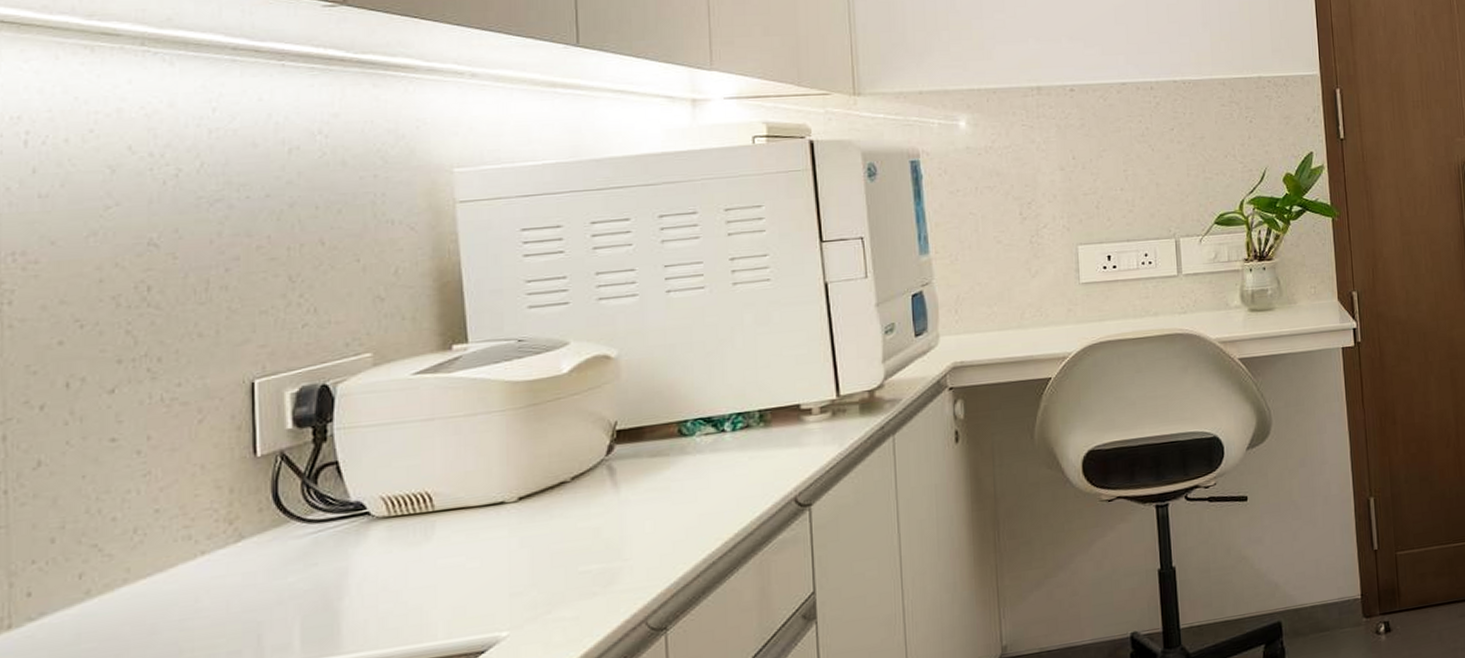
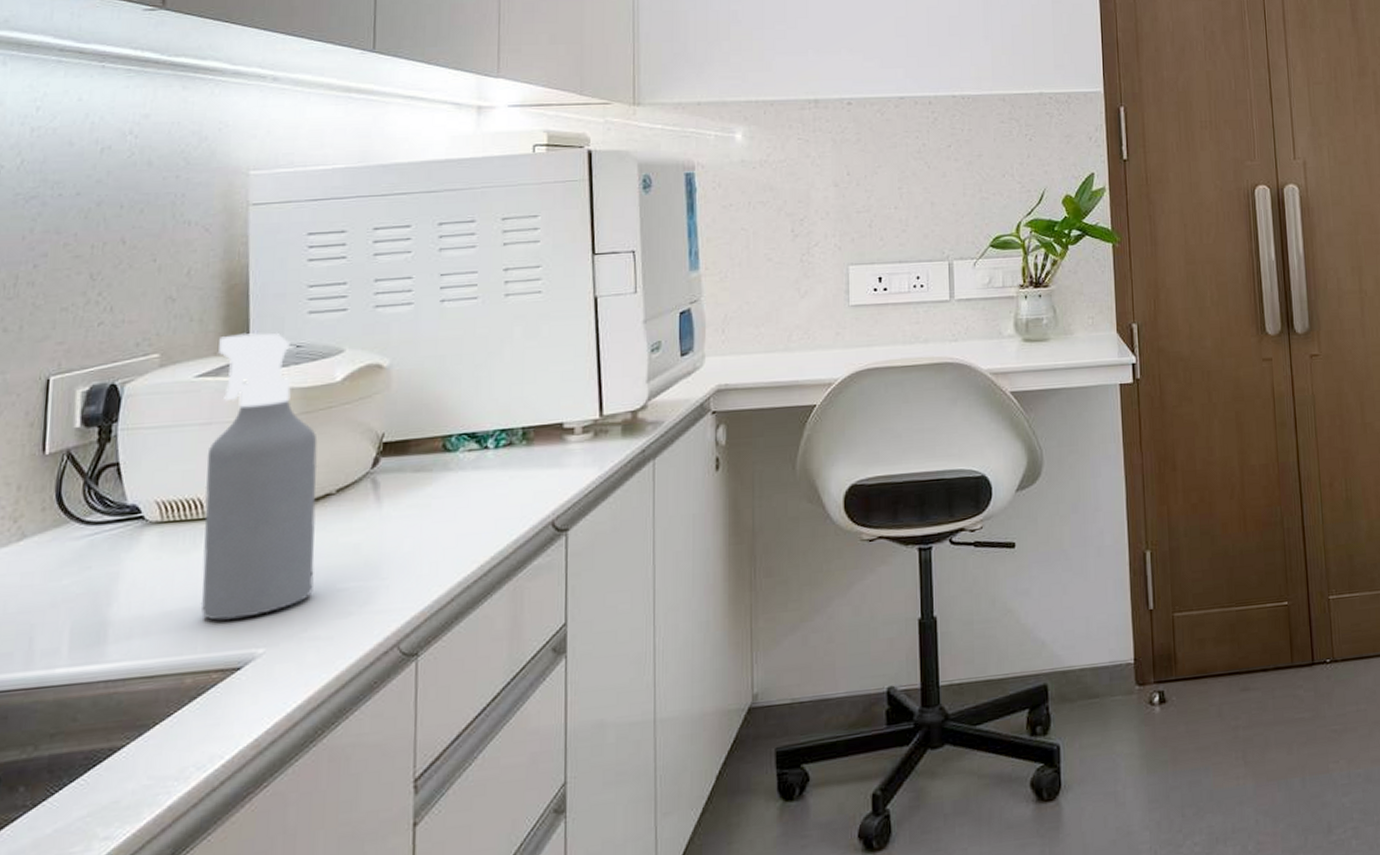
spray bottle: none [431,328,554,608] -> present [200,332,318,621]

